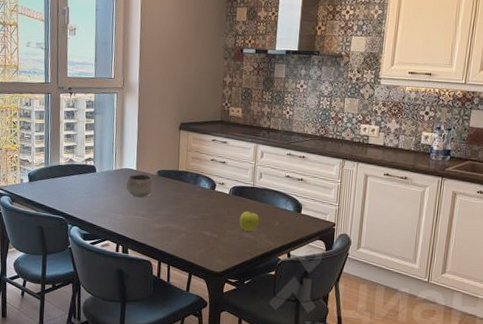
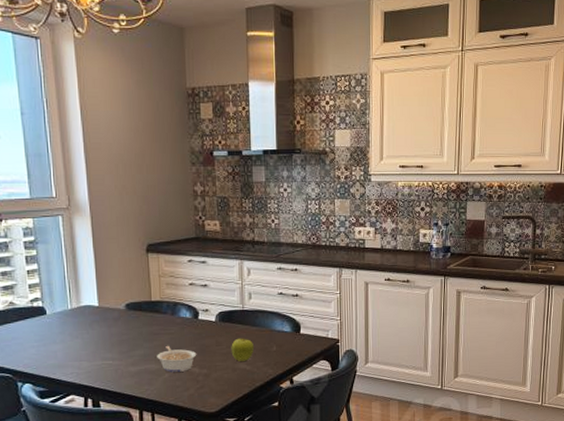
bowl: present [126,174,154,197] -> none [87,309,123,338]
legume: none [177,209,211,234] -> present [157,345,197,372]

